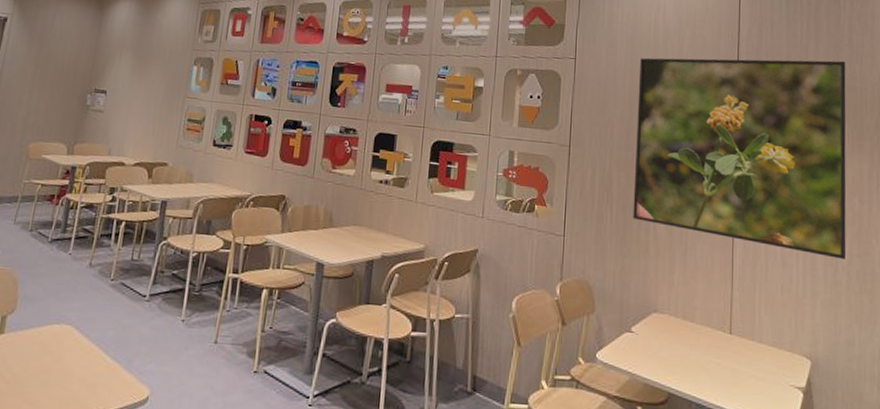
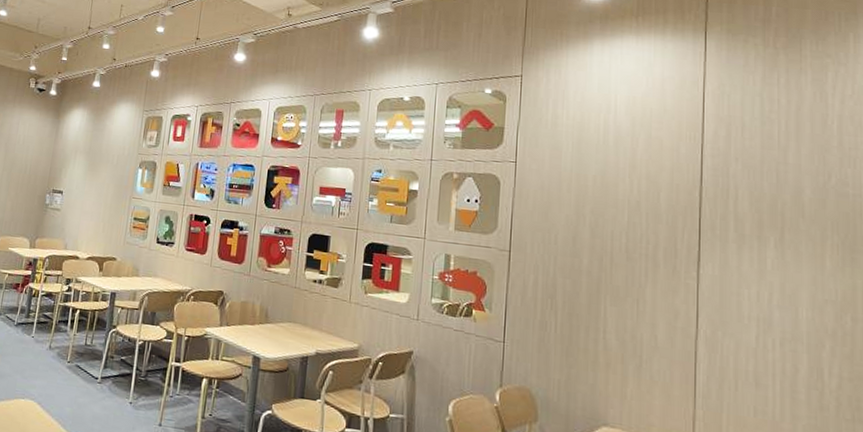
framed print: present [633,58,846,259] -> none [580,161,835,383]

